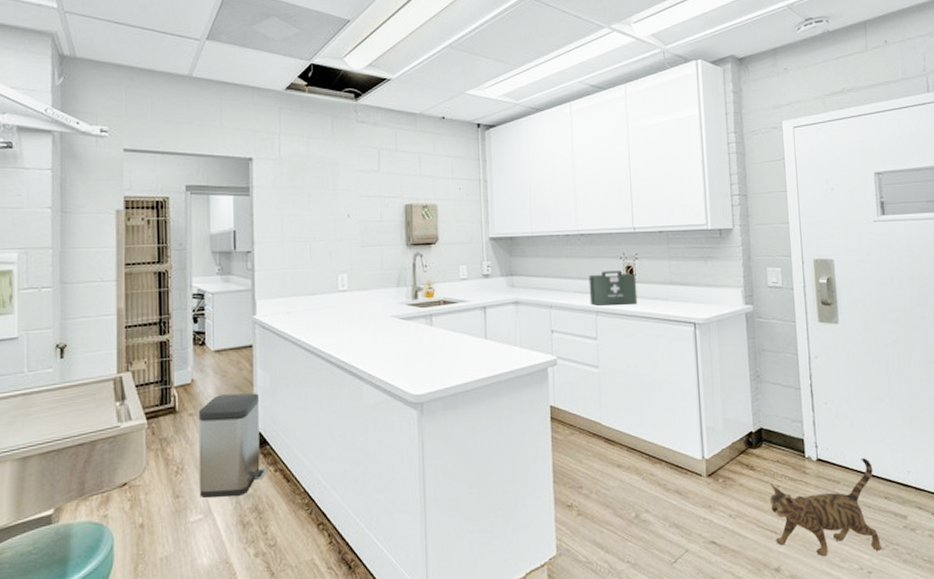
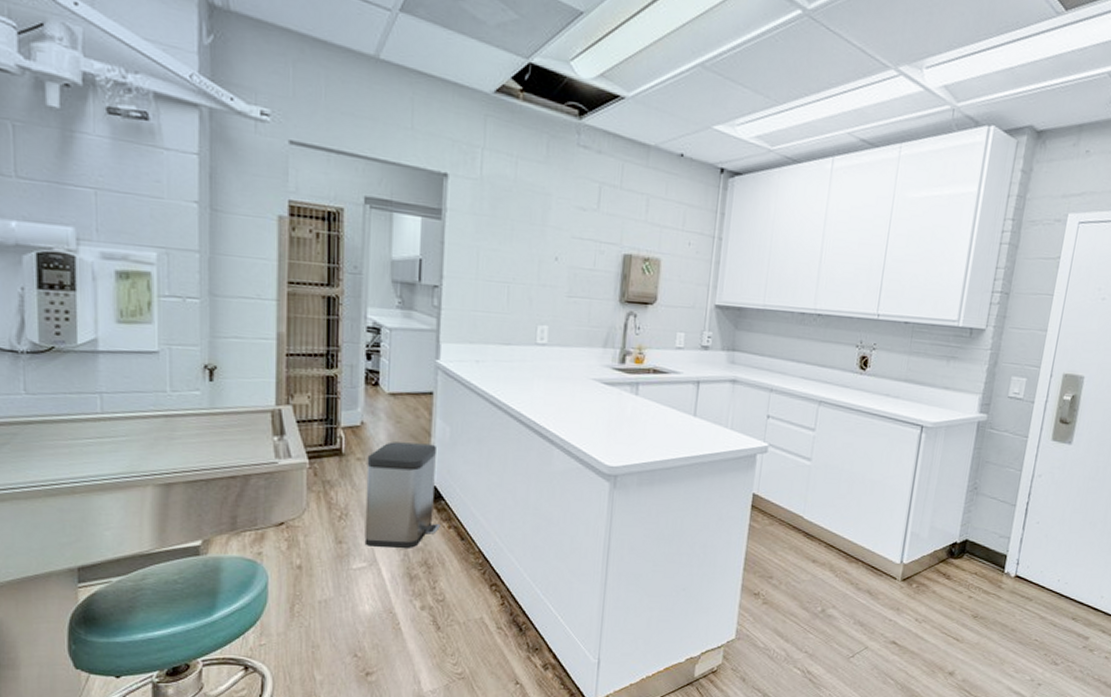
first-aid kit: present [588,270,638,306] -> none [814,358,870,398]
cat: present [769,458,881,557] -> none [956,580,1069,667]

